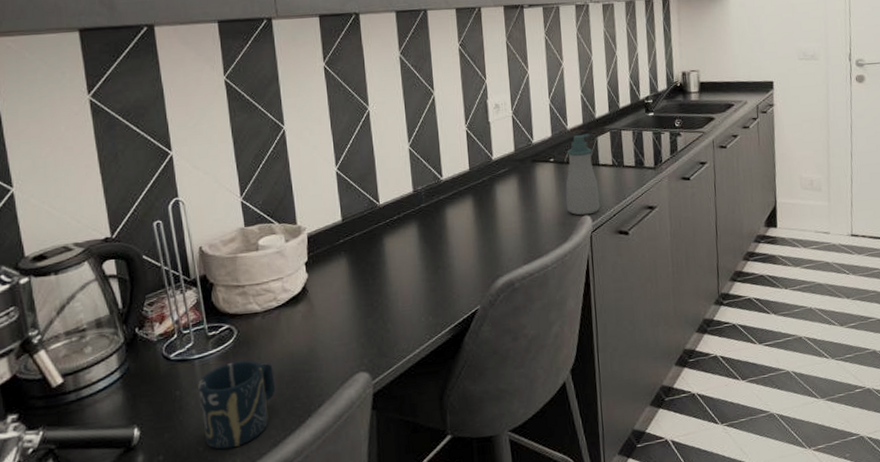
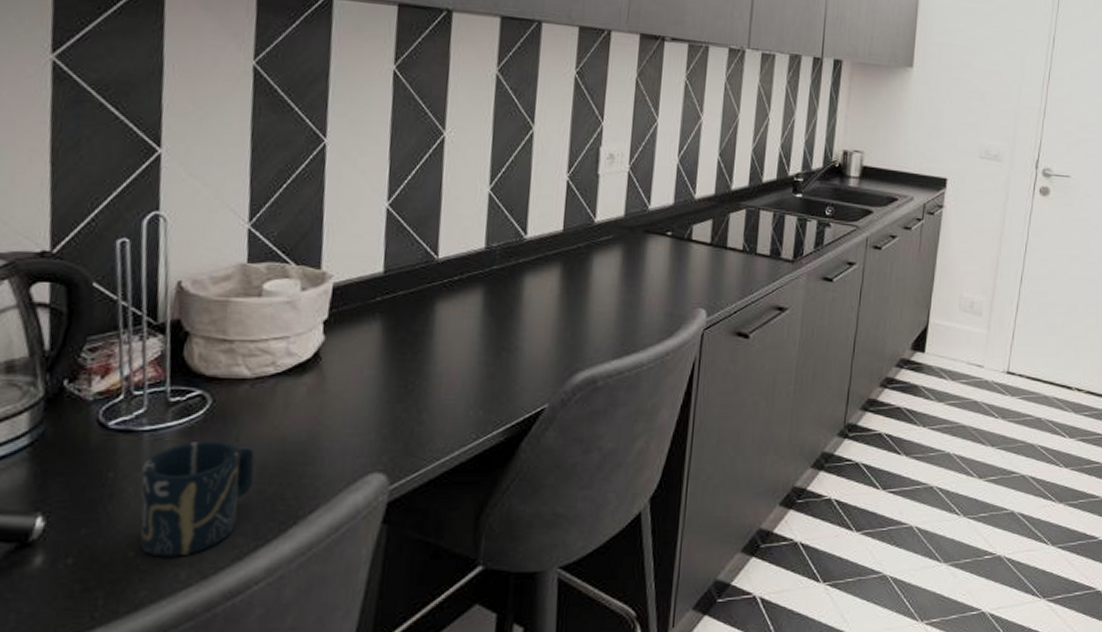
soap bottle: present [565,133,601,216] -> none [678,207,722,307]

